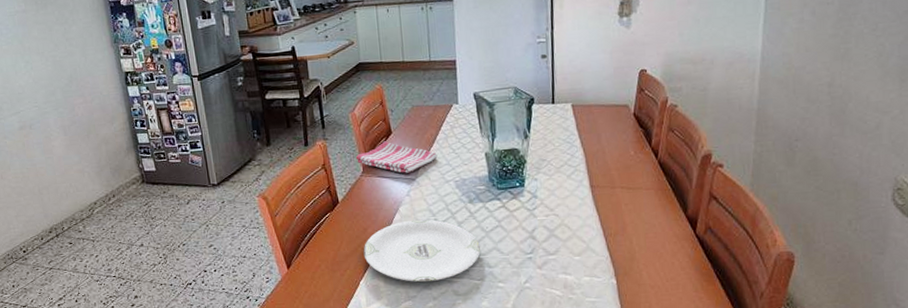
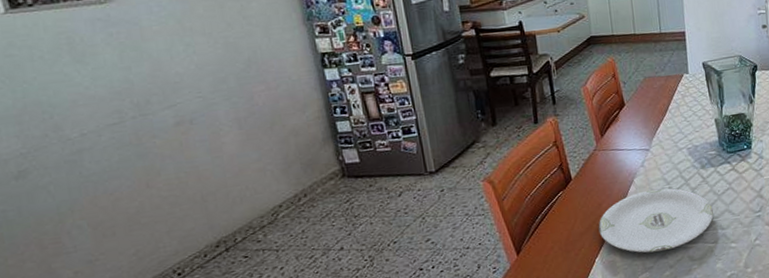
dish towel: present [355,141,438,173] -> none [588,113,670,145]

